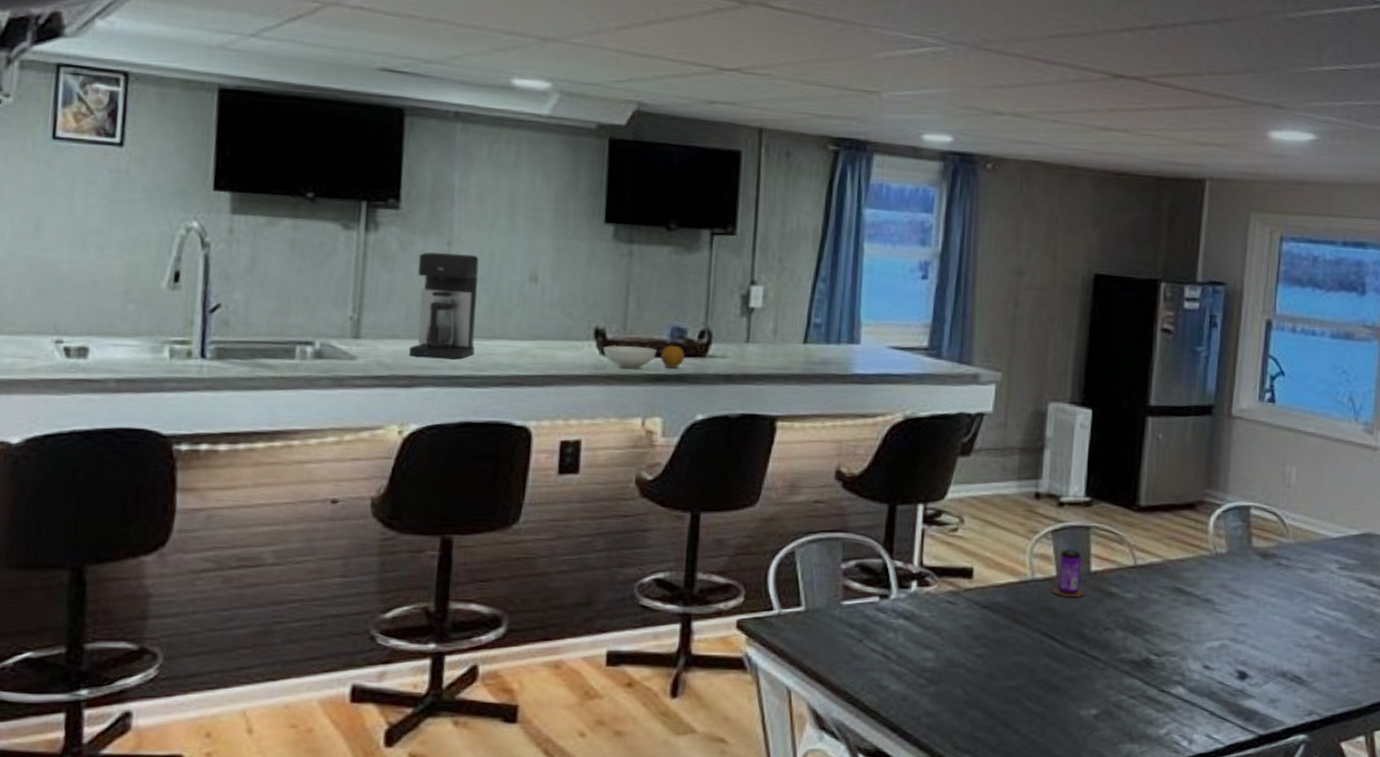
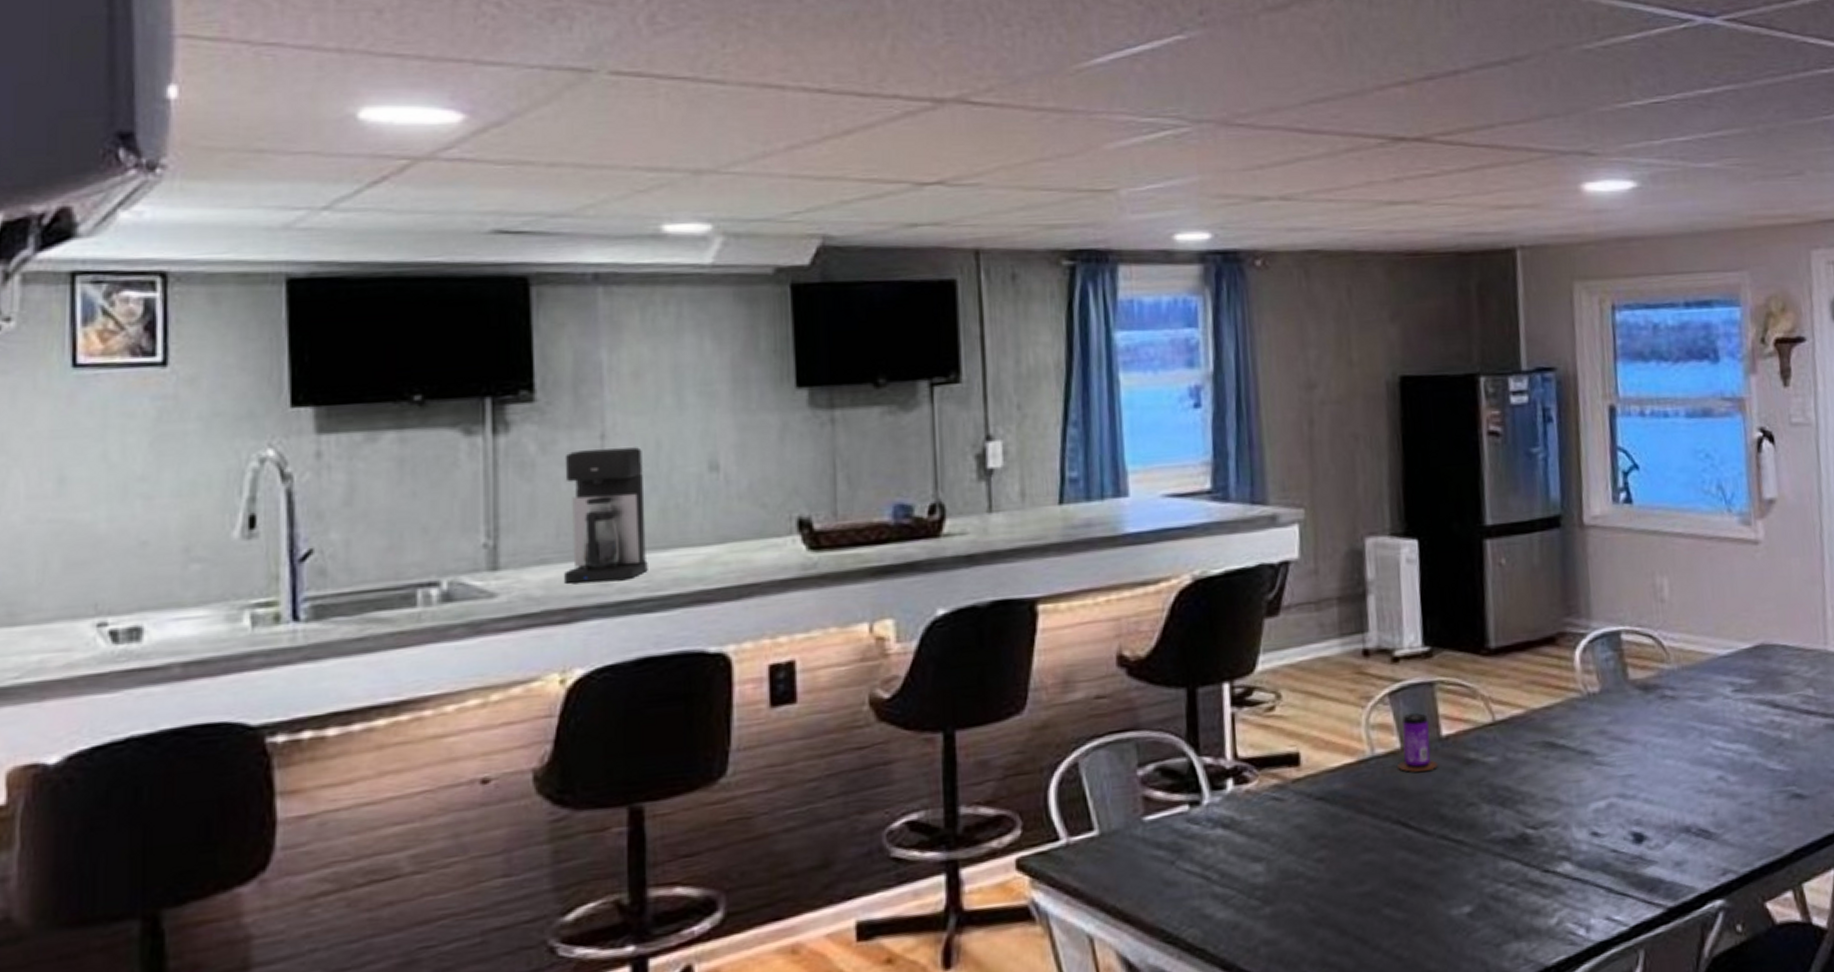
bowl: present [603,344,658,369] -> none [810,534,879,564]
fruit: present [660,345,685,368] -> none [883,527,914,556]

